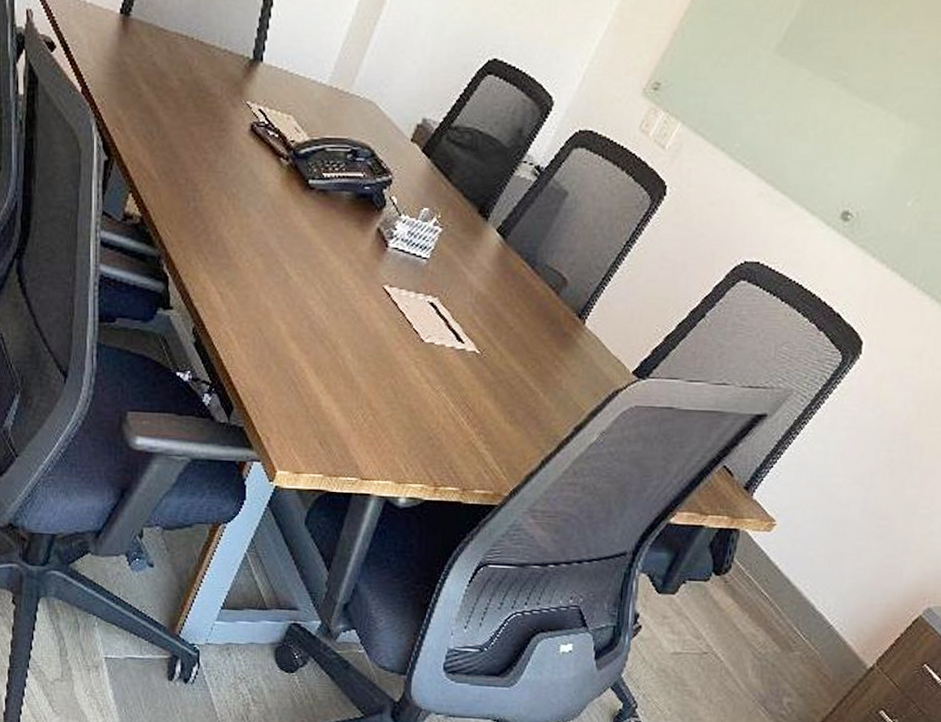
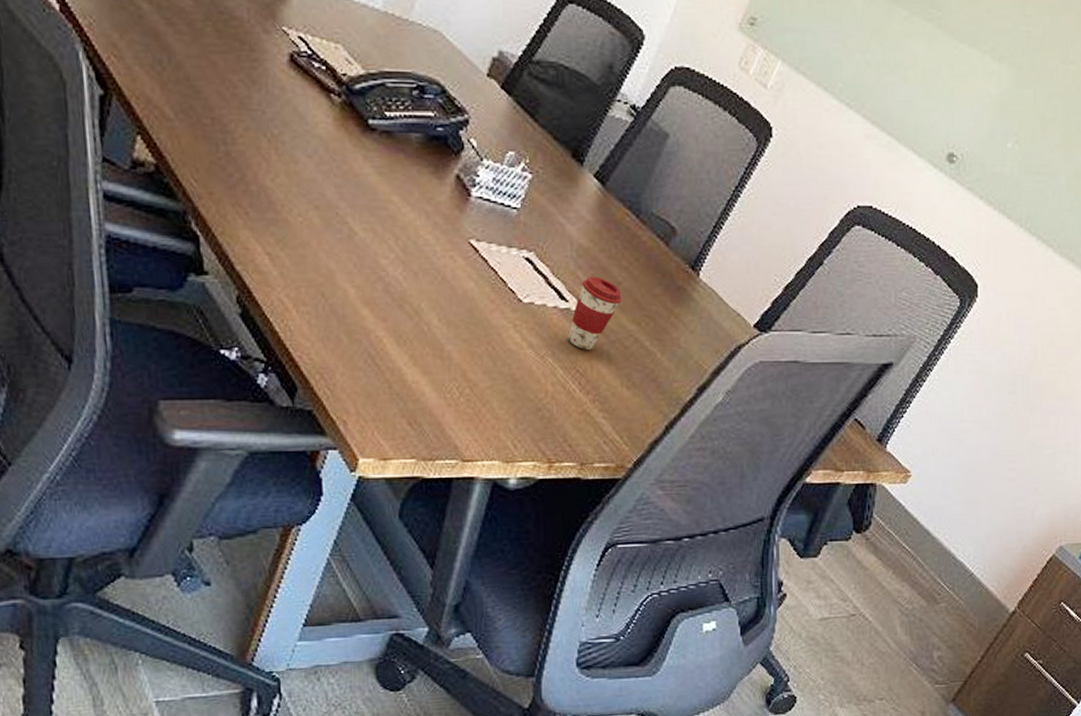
coffee cup: none [462,321,513,387] -> present [569,276,622,350]

